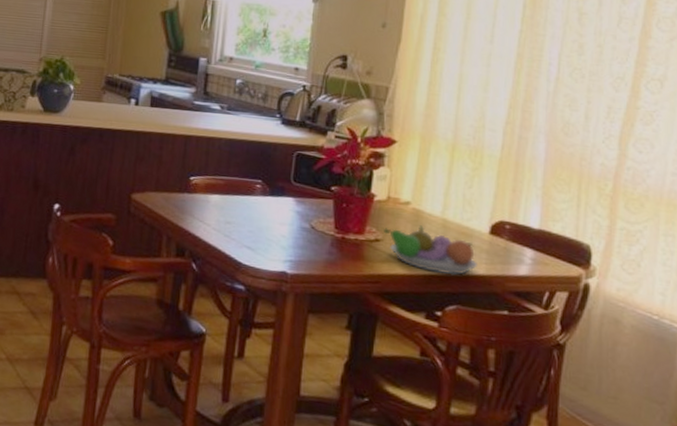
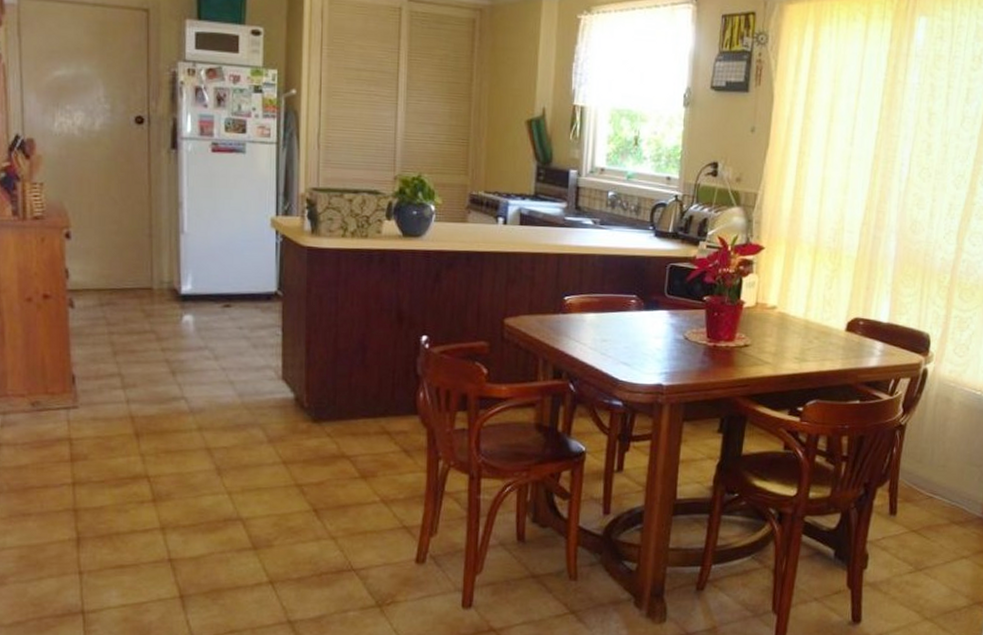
fruit bowl: present [383,225,477,276] -> none [751,328,835,373]

